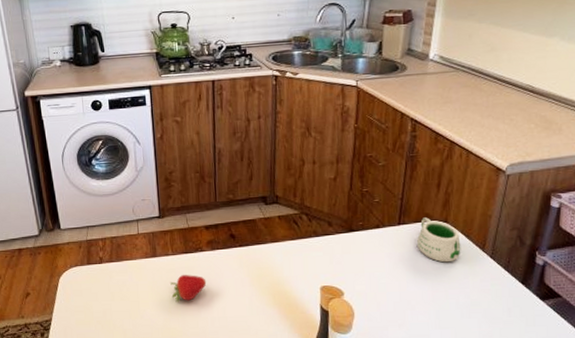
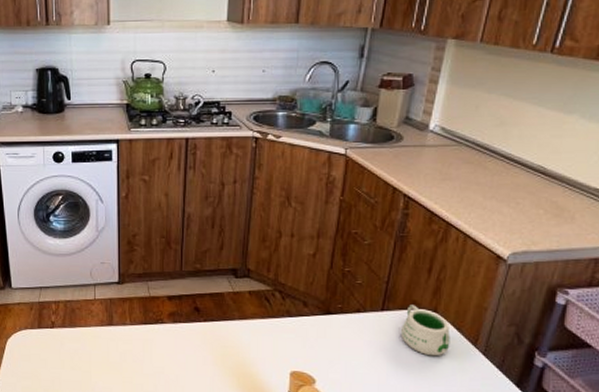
fruit: present [170,275,207,303] -> none [126,347,166,377]

